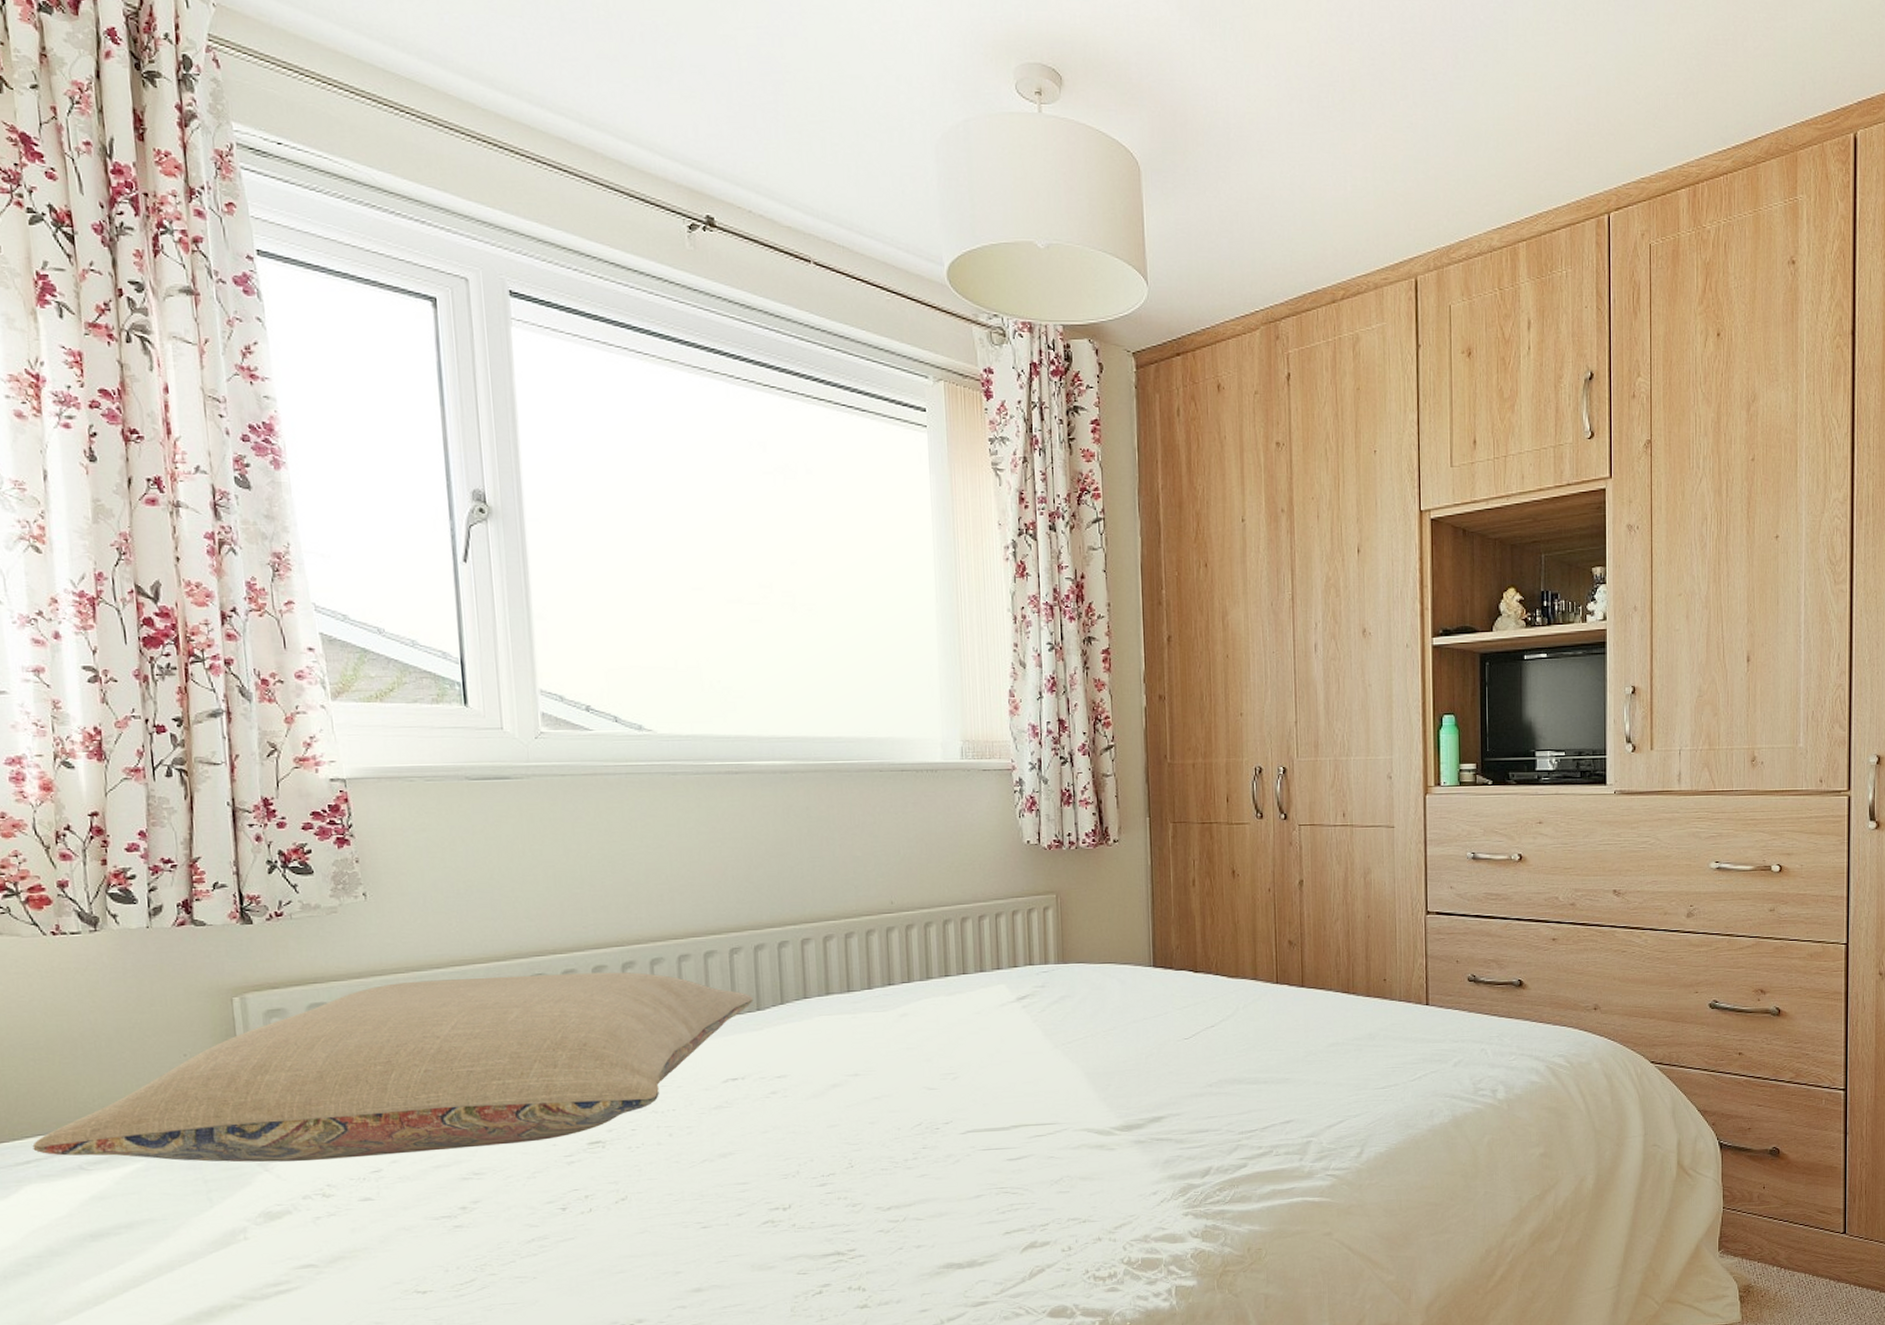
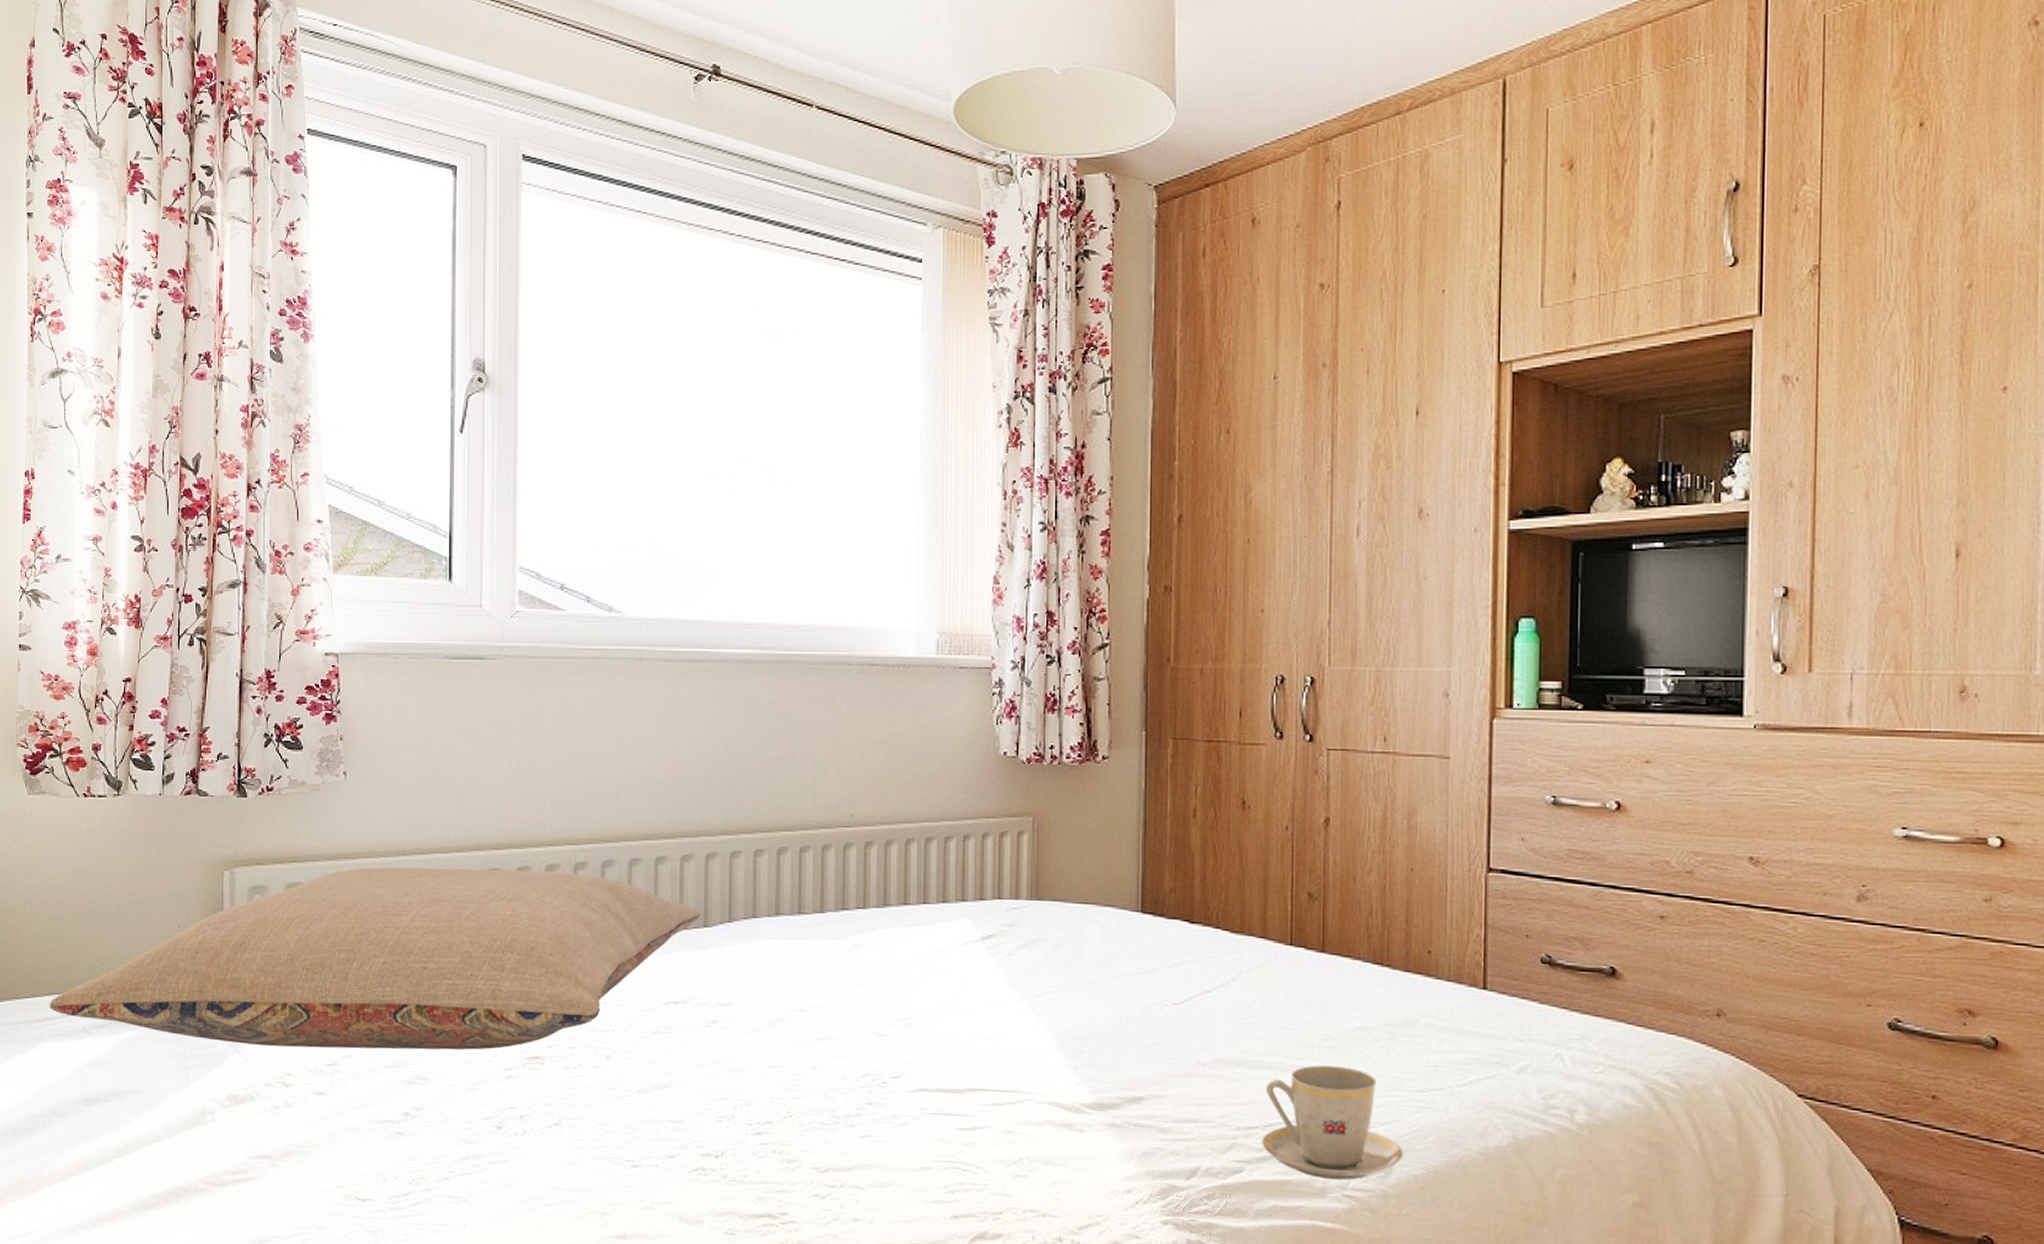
teacup: none [1261,1075,1371,1164] -> present [1262,1065,1403,1180]

